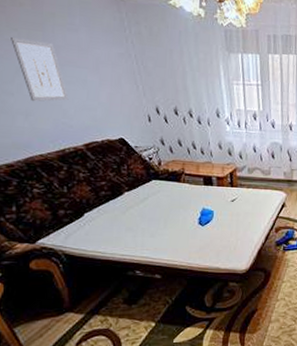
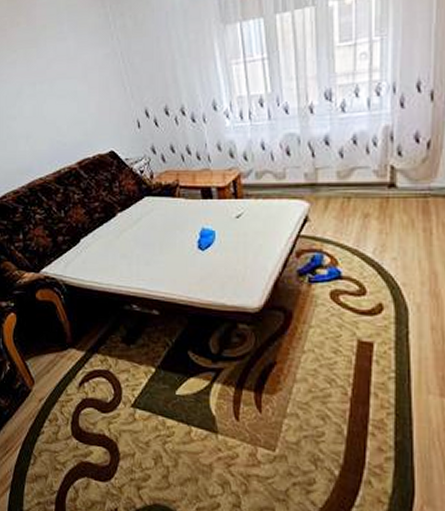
wall art: present [11,37,69,102] -> none [12,57,62,123]

